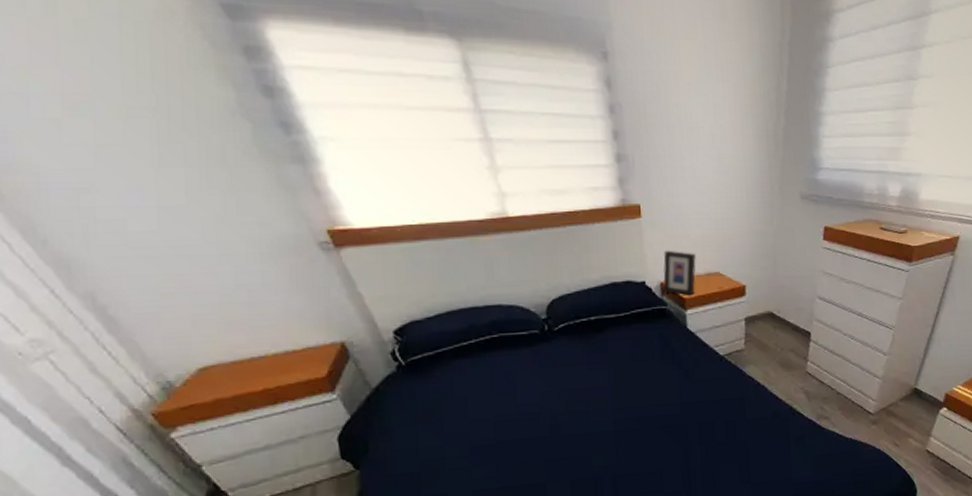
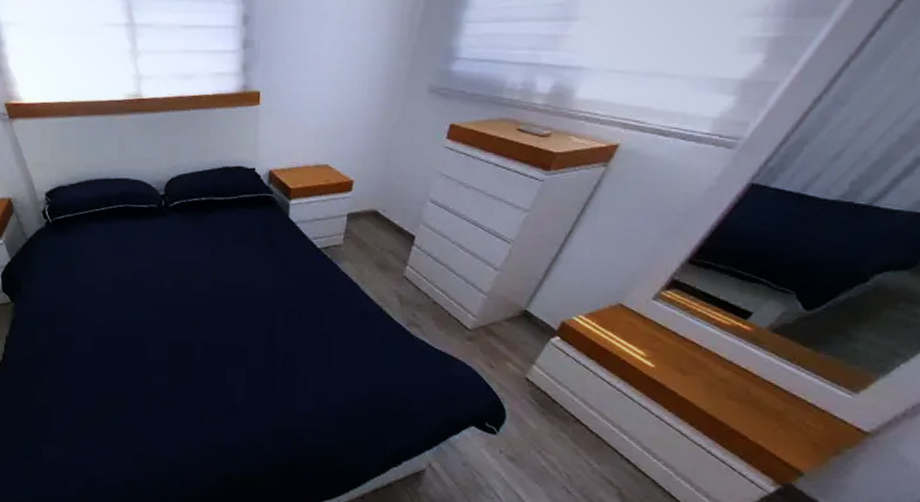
picture frame: present [663,250,696,296] -> none [272,139,307,187]

